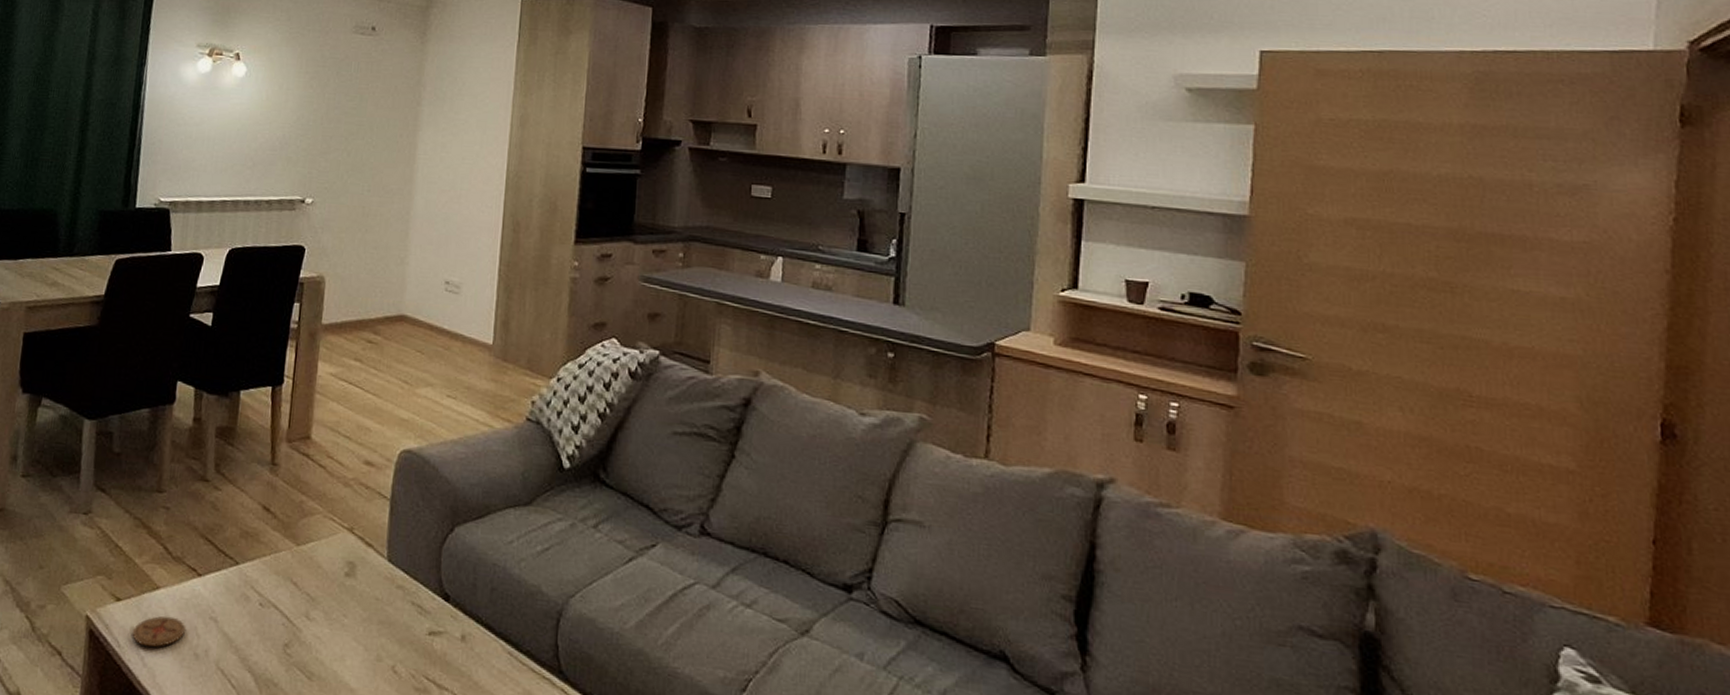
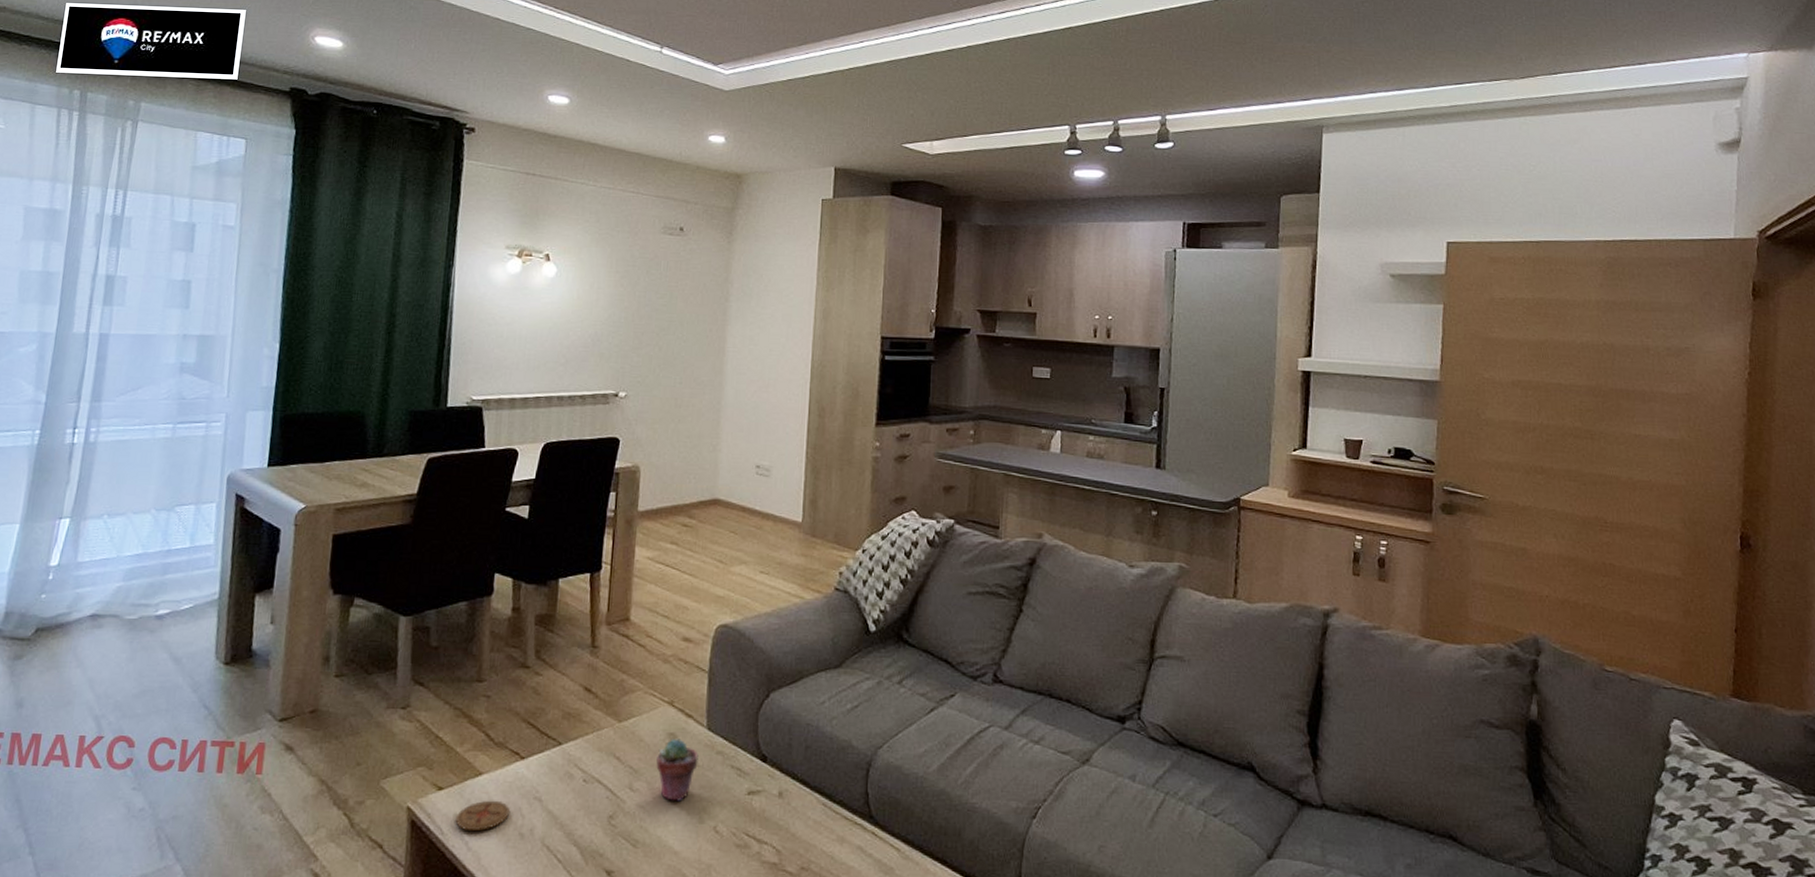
potted succulent: none [334,567,378,636] -> present [656,738,699,802]

